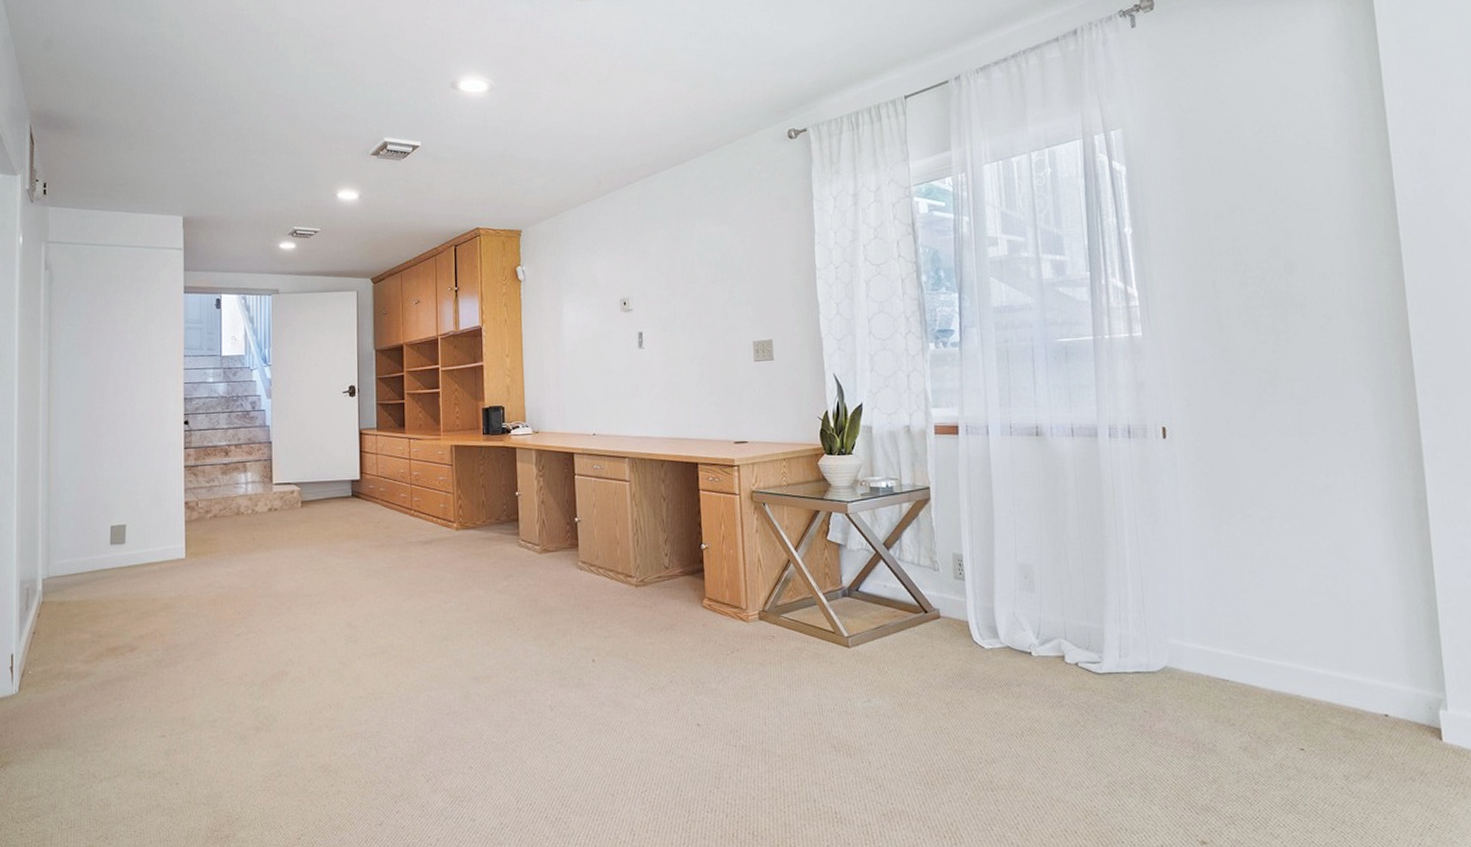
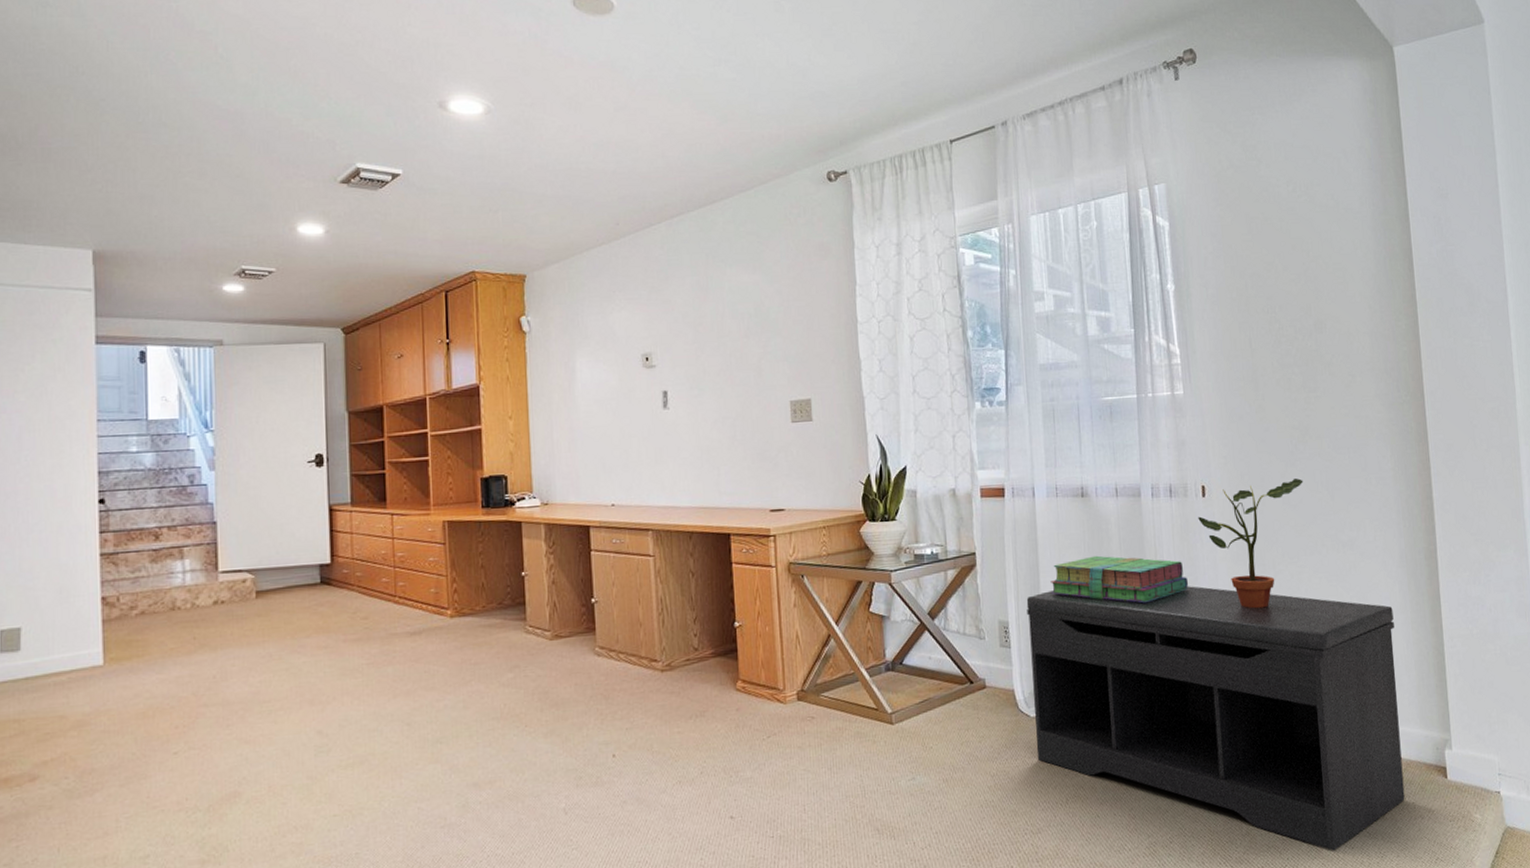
bench: none [980,526,1393,807] -> present [1026,586,1405,851]
stack of books: none [1005,493,1148,543] -> present [1050,555,1188,604]
potted plant: none [1158,422,1273,553] -> present [1198,478,1303,609]

